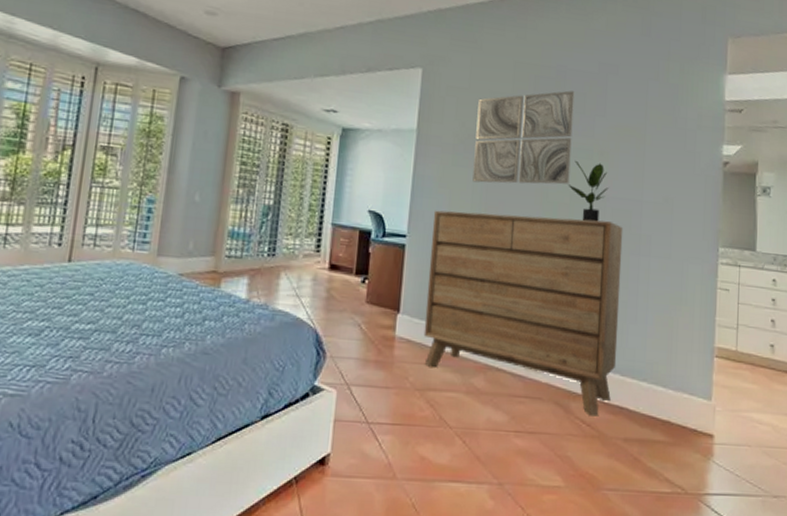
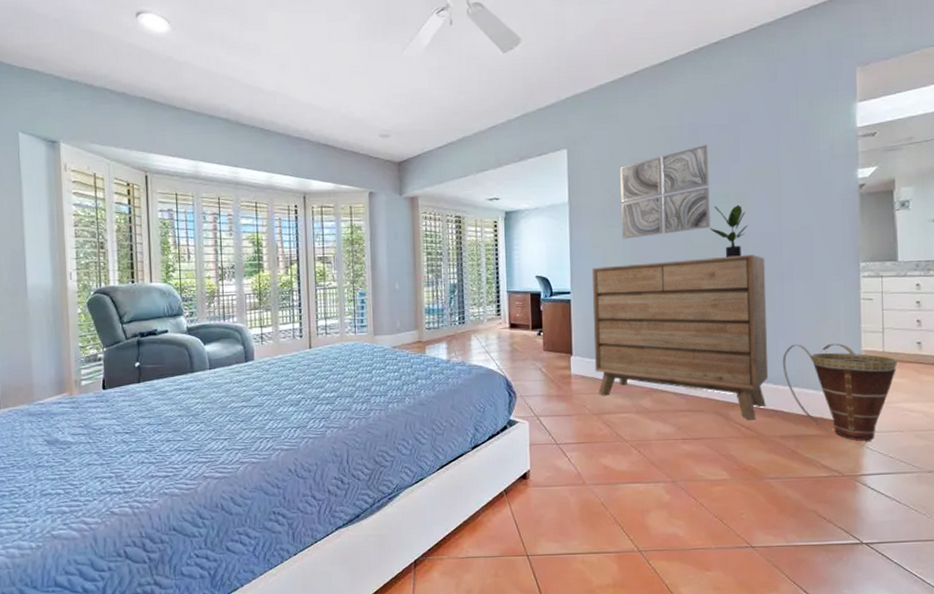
basket: none [632,331,750,454] -> present [782,343,897,441]

